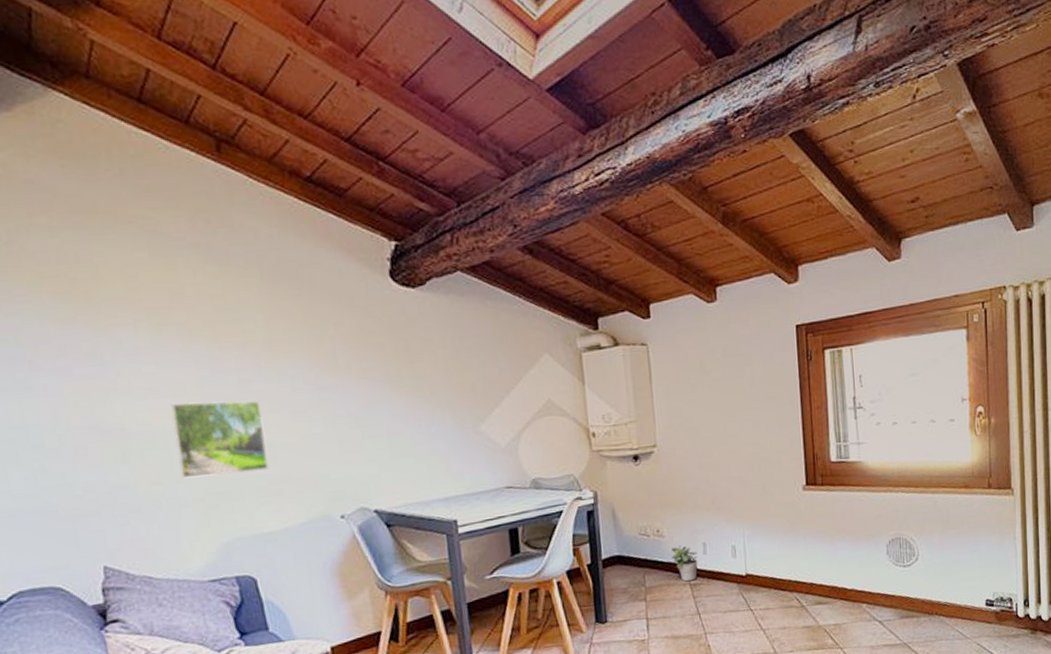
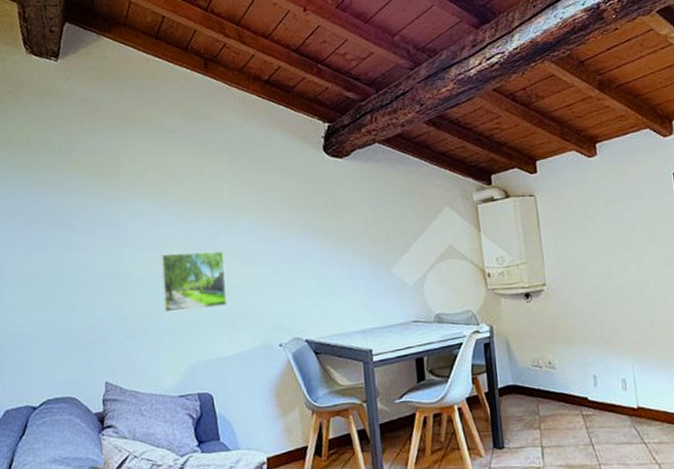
potted plant: present [671,544,698,582] -> none [563,376,589,412]

